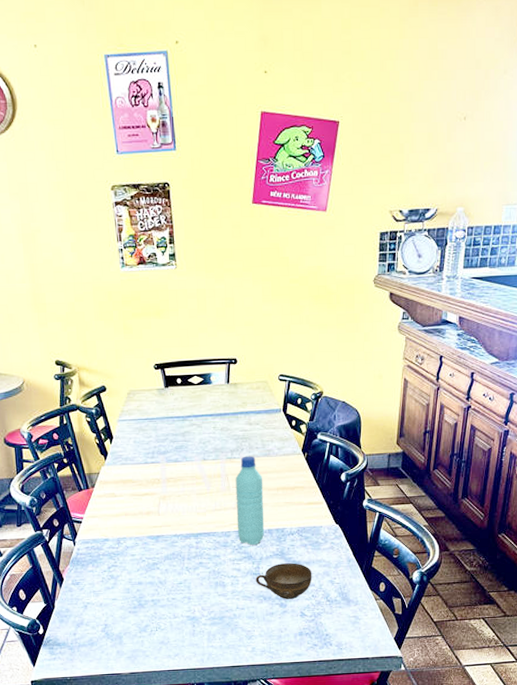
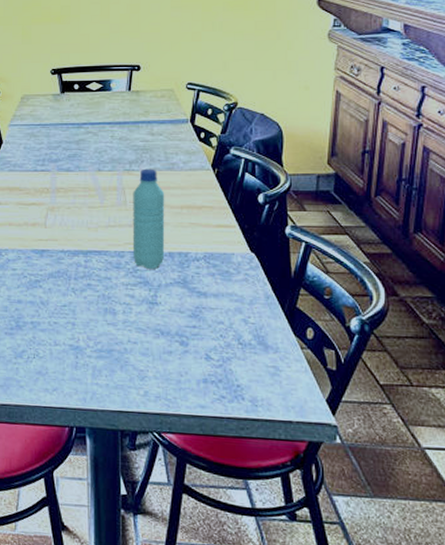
cup: present [255,563,312,599] -> none [152,293,221,337]

